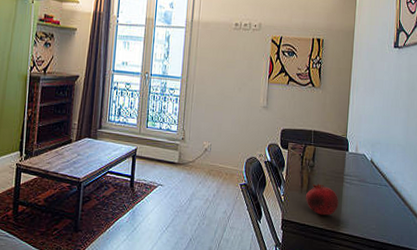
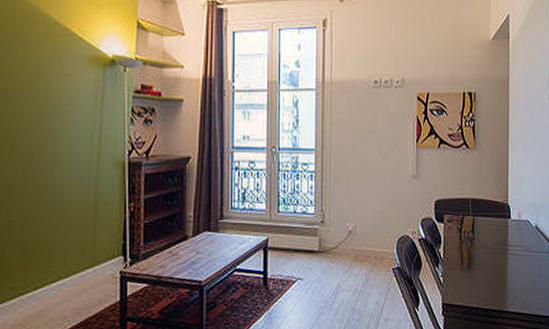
fruit: present [306,183,339,215] -> none [467,258,504,294]

